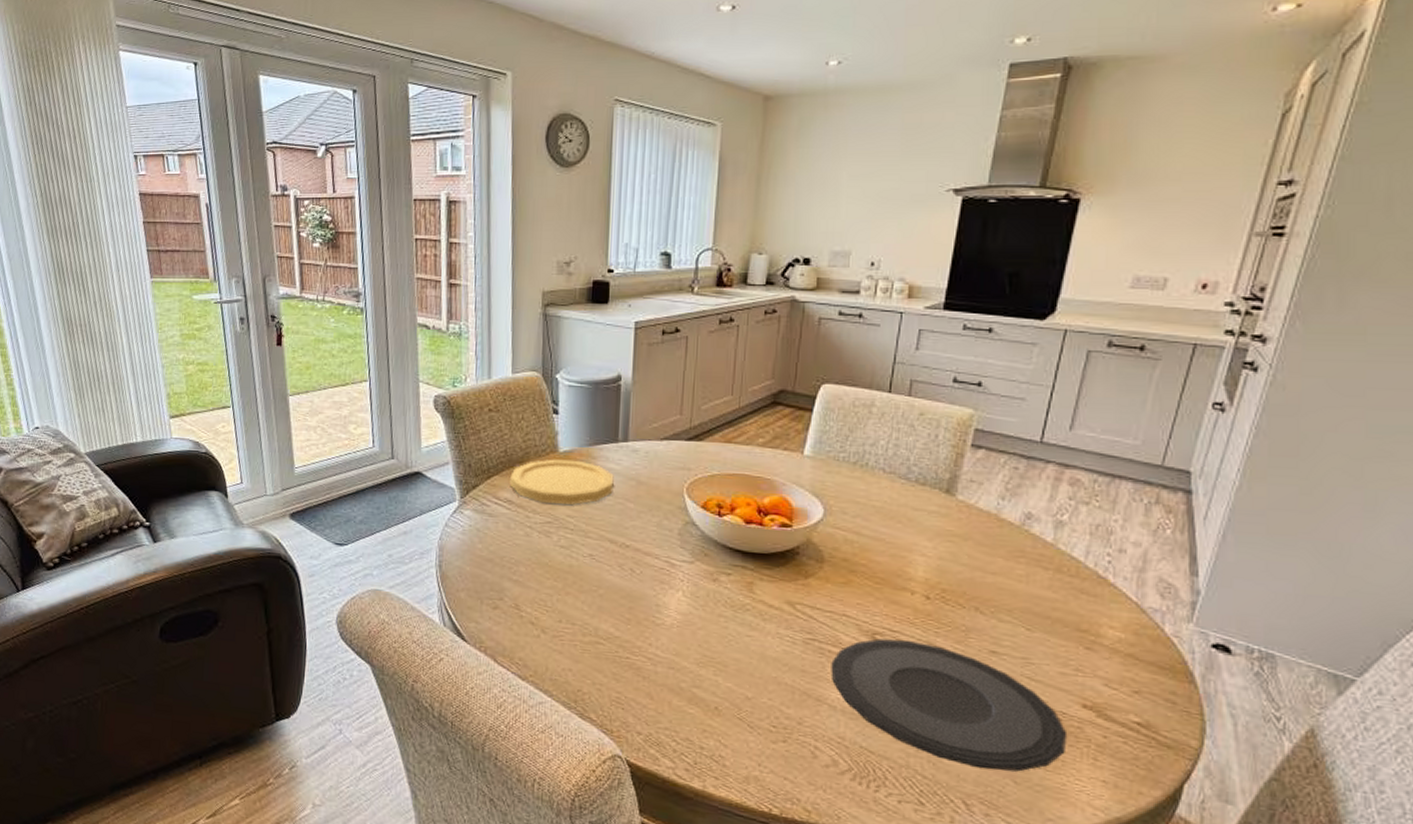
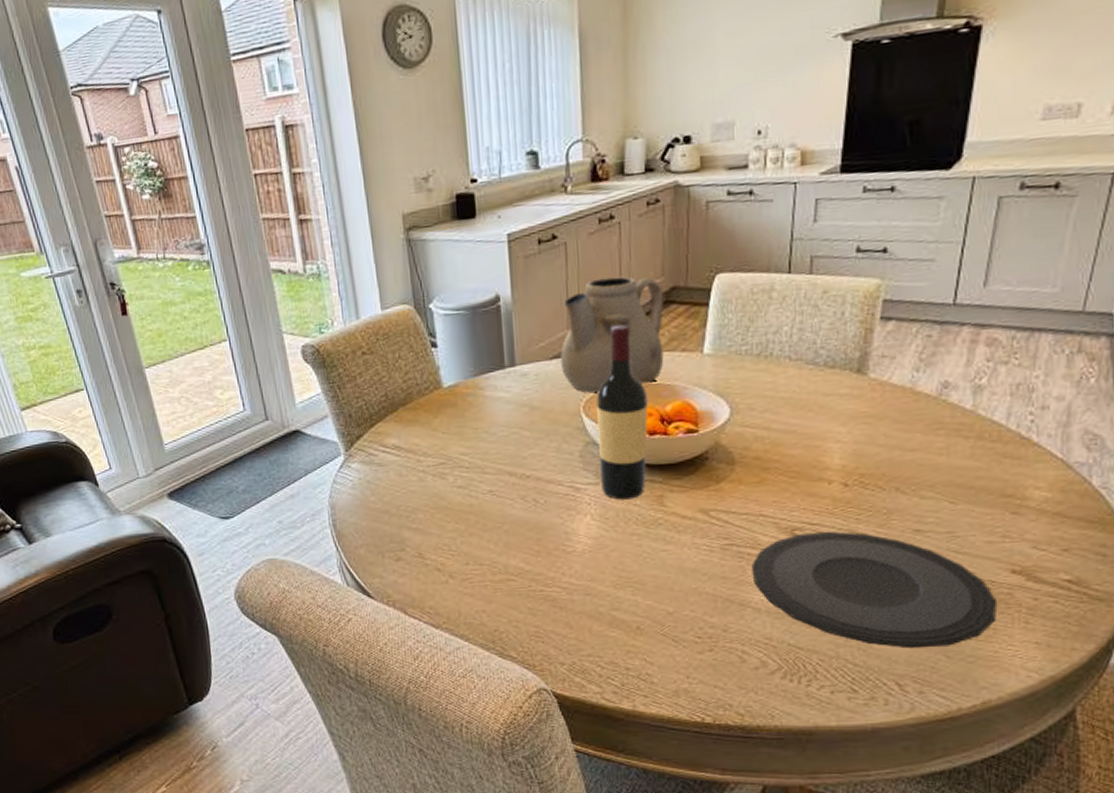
plate: present [510,459,614,505] -> none [395,393,506,444]
teapot: none [670,373,772,479] -> present [560,276,664,394]
wine bottle: none [696,418,748,582] -> present [596,325,648,500]

